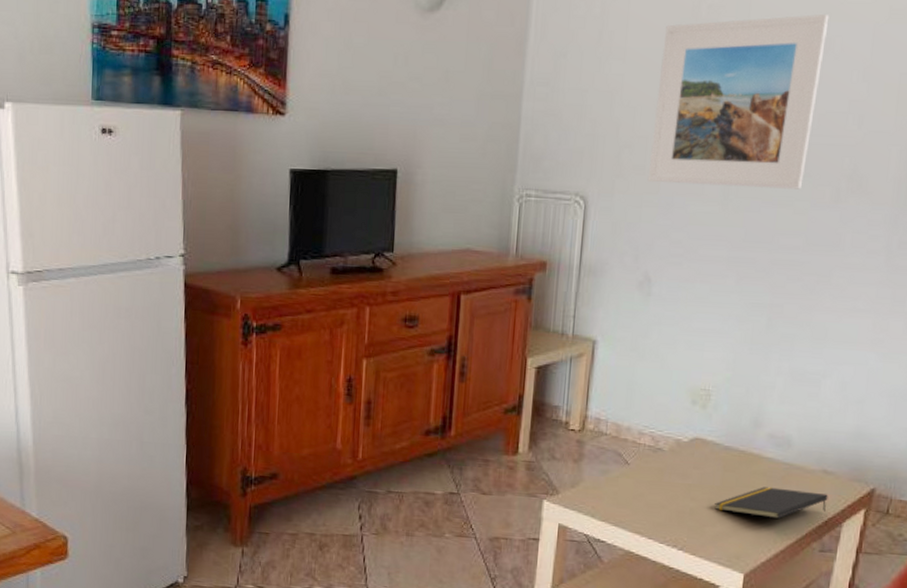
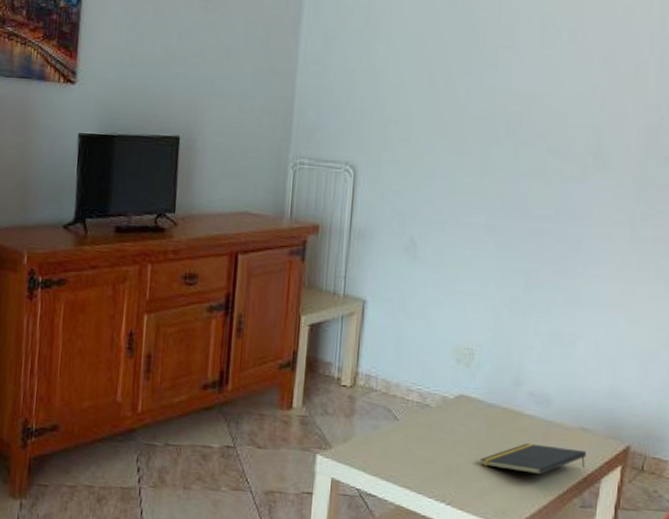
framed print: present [647,14,830,189] -> none [411,9,572,164]

